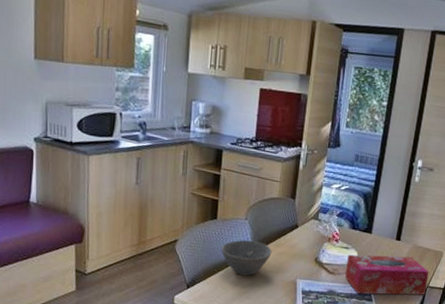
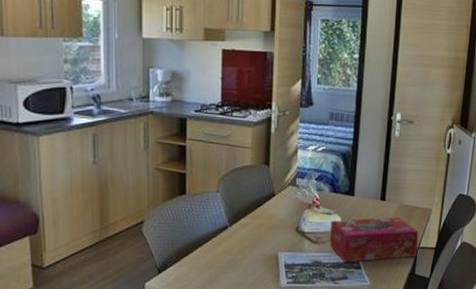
bowl: present [221,240,272,276] -> none [192,214,249,254]

